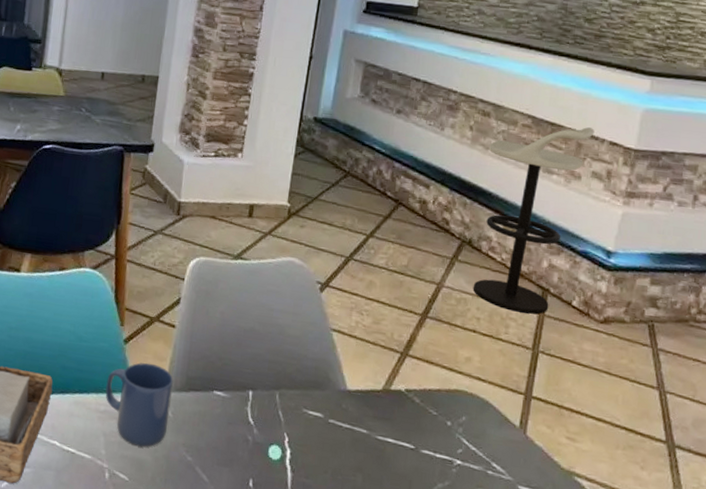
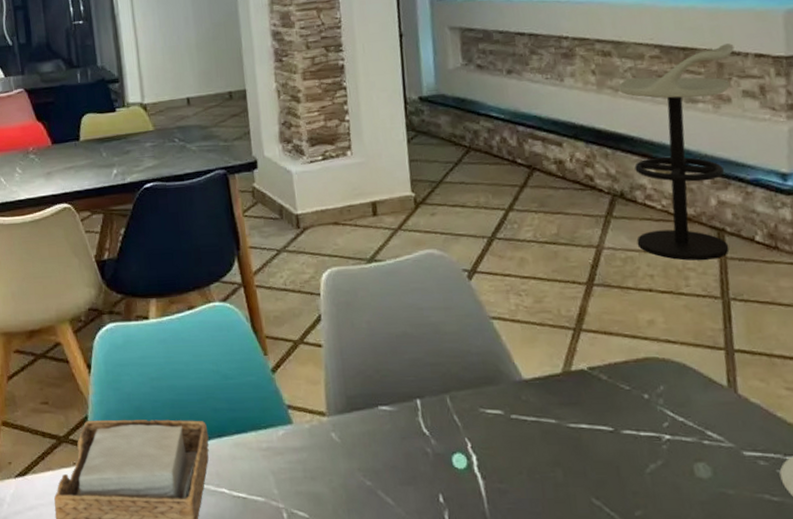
cup: present [105,362,174,447] -> none [262,389,338,479]

